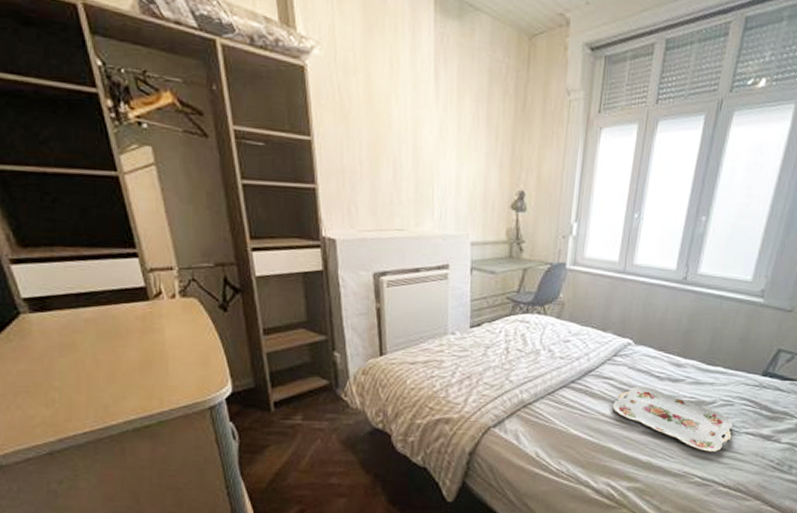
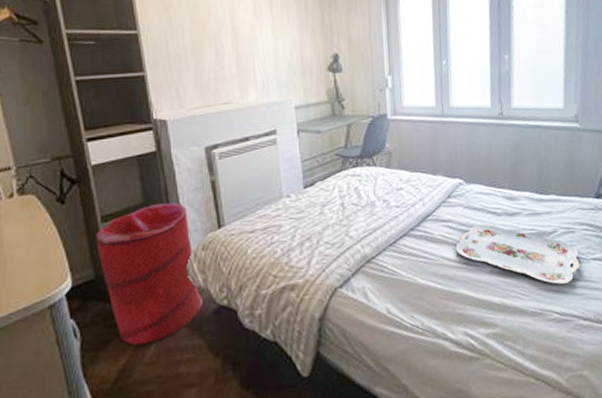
laundry hamper: none [257,324,359,454] -> present [96,202,204,346]

